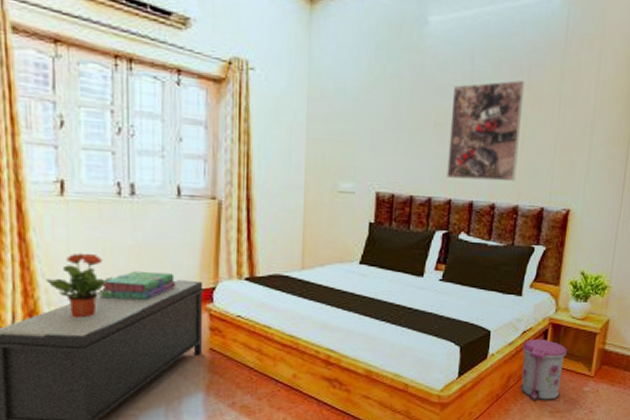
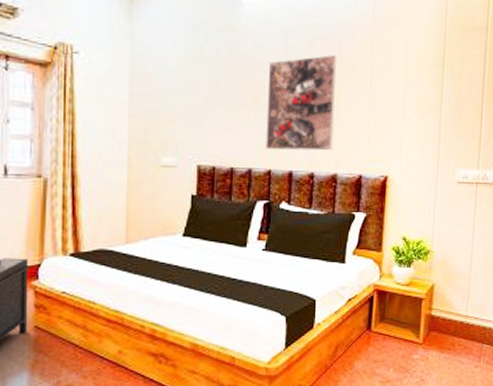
trash can: present [520,338,567,400] -> none [348,306,394,370]

